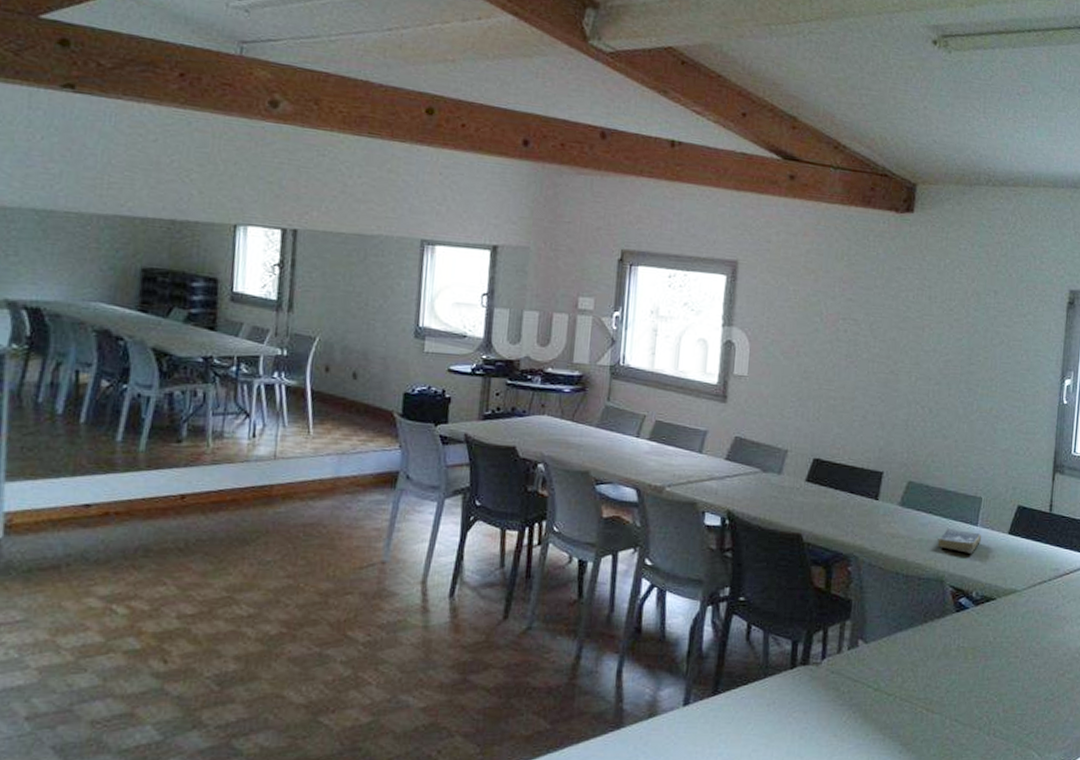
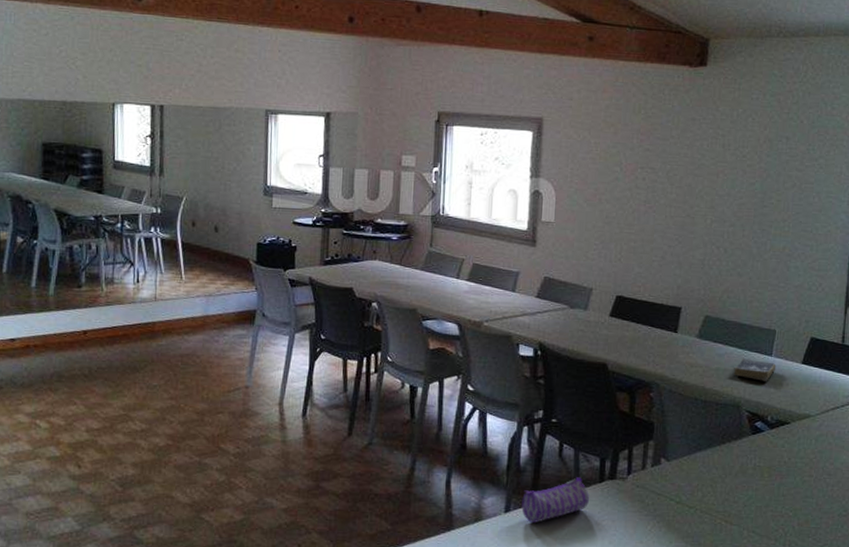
pencil case: none [703,663,779,718] -> present [521,477,589,524]

